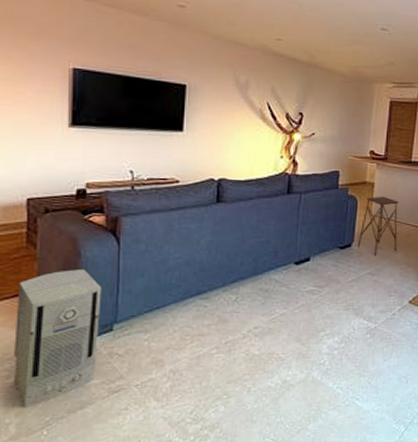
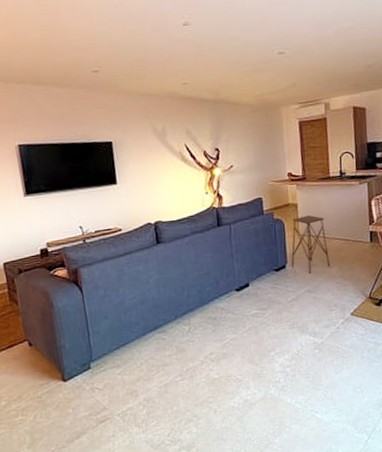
air purifier: present [14,269,102,408] -> none [10,318,84,441]

